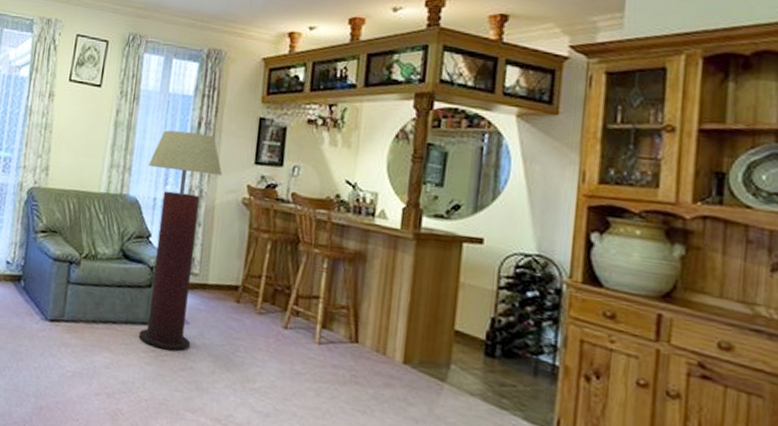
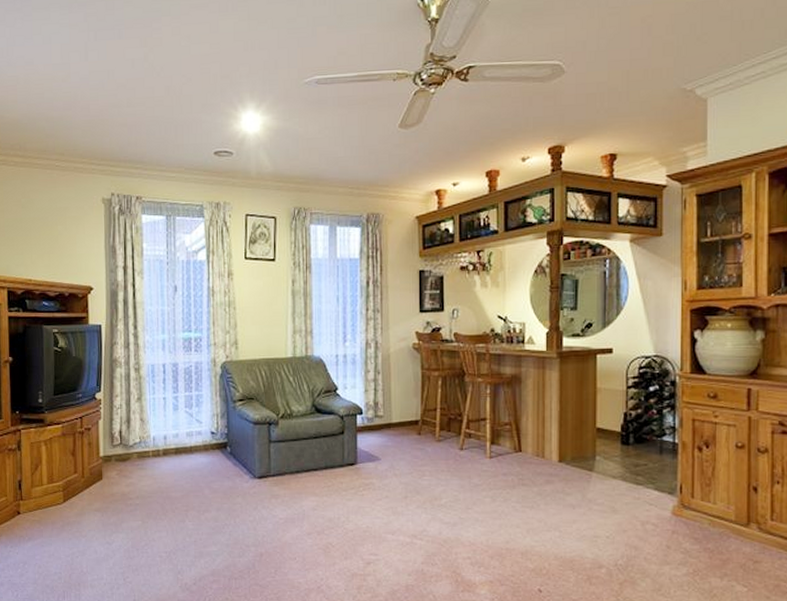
floor lamp: present [138,130,222,351] -> none [327,291,392,485]

